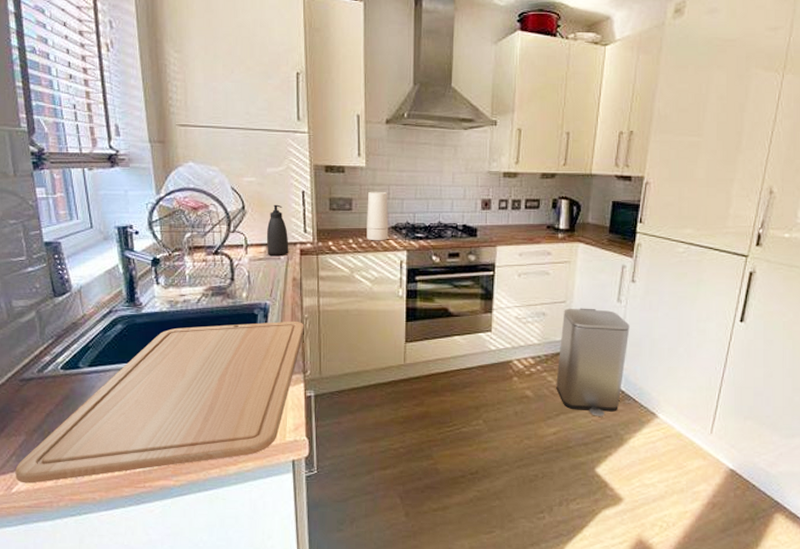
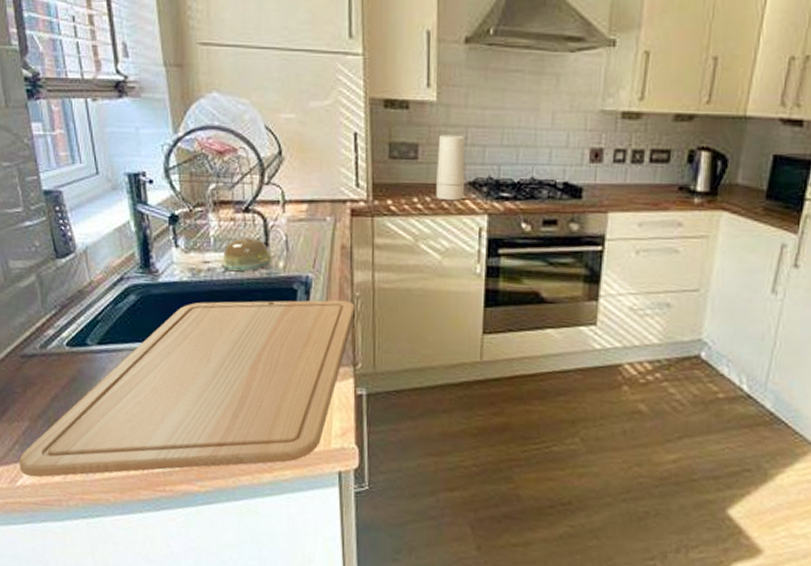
sponge: none [195,274,238,302] -> present [222,237,273,272]
soap dispenser: present [266,204,289,256] -> none [308,149,337,217]
pedal bin: present [556,308,630,416] -> none [680,299,787,444]

